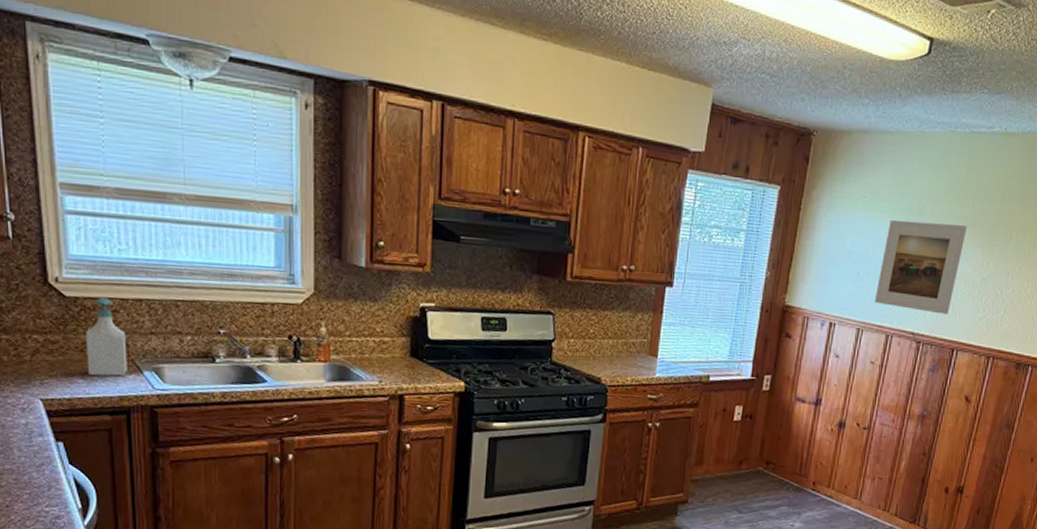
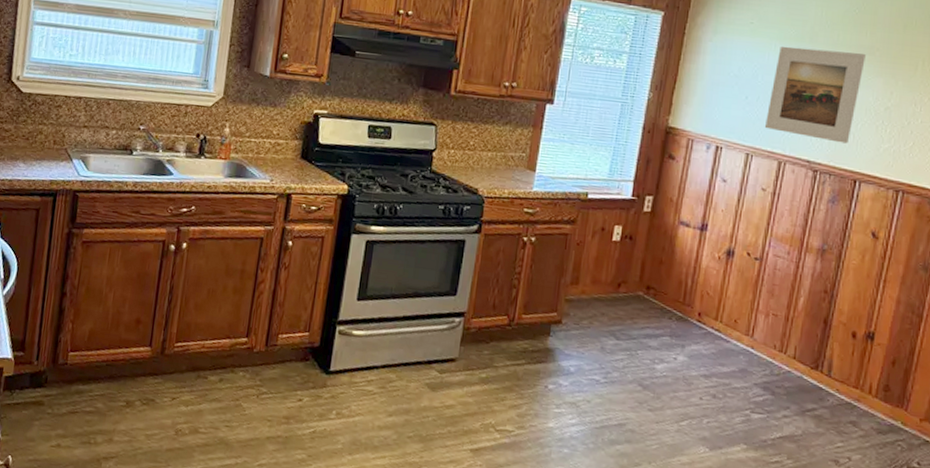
soap bottle: present [86,297,127,377] -> none [29,94,64,163]

